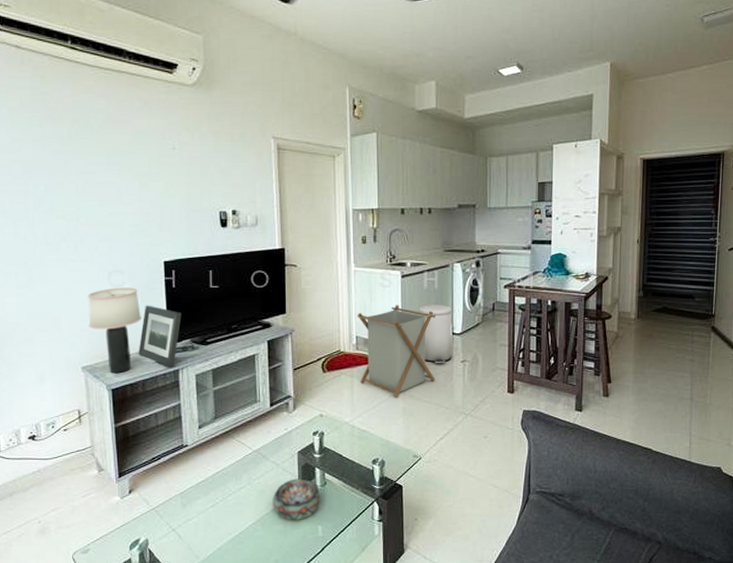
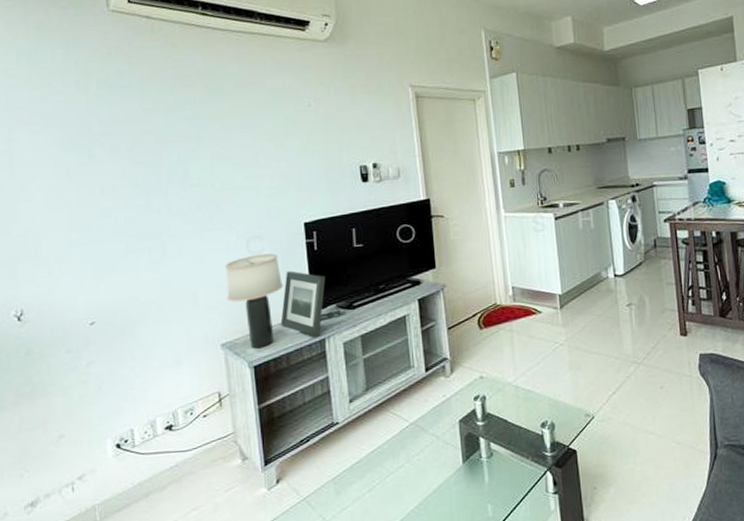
decorative bowl: present [273,478,322,520] -> none [435,450,489,501]
laundry basket: present [357,305,436,397] -> none [511,249,601,351]
pedal bin: present [418,304,452,364] -> none [576,244,617,310]

